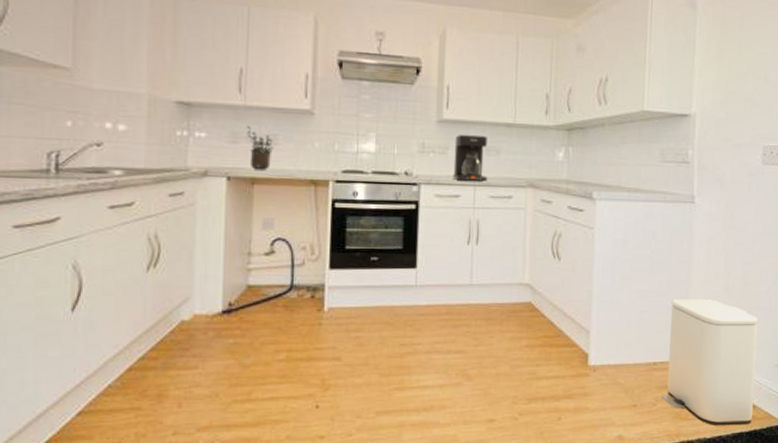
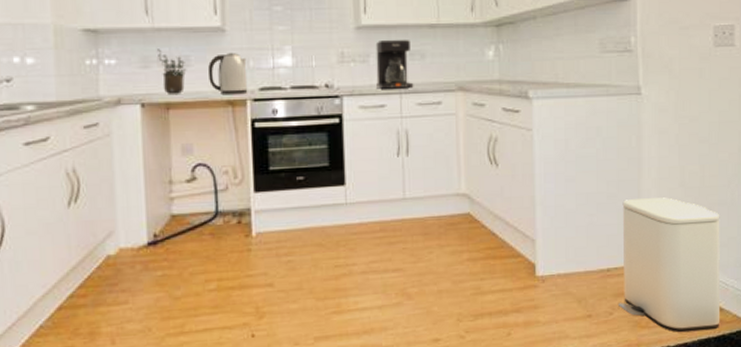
kettle: none [295,135,332,176] -> present [208,53,248,96]

